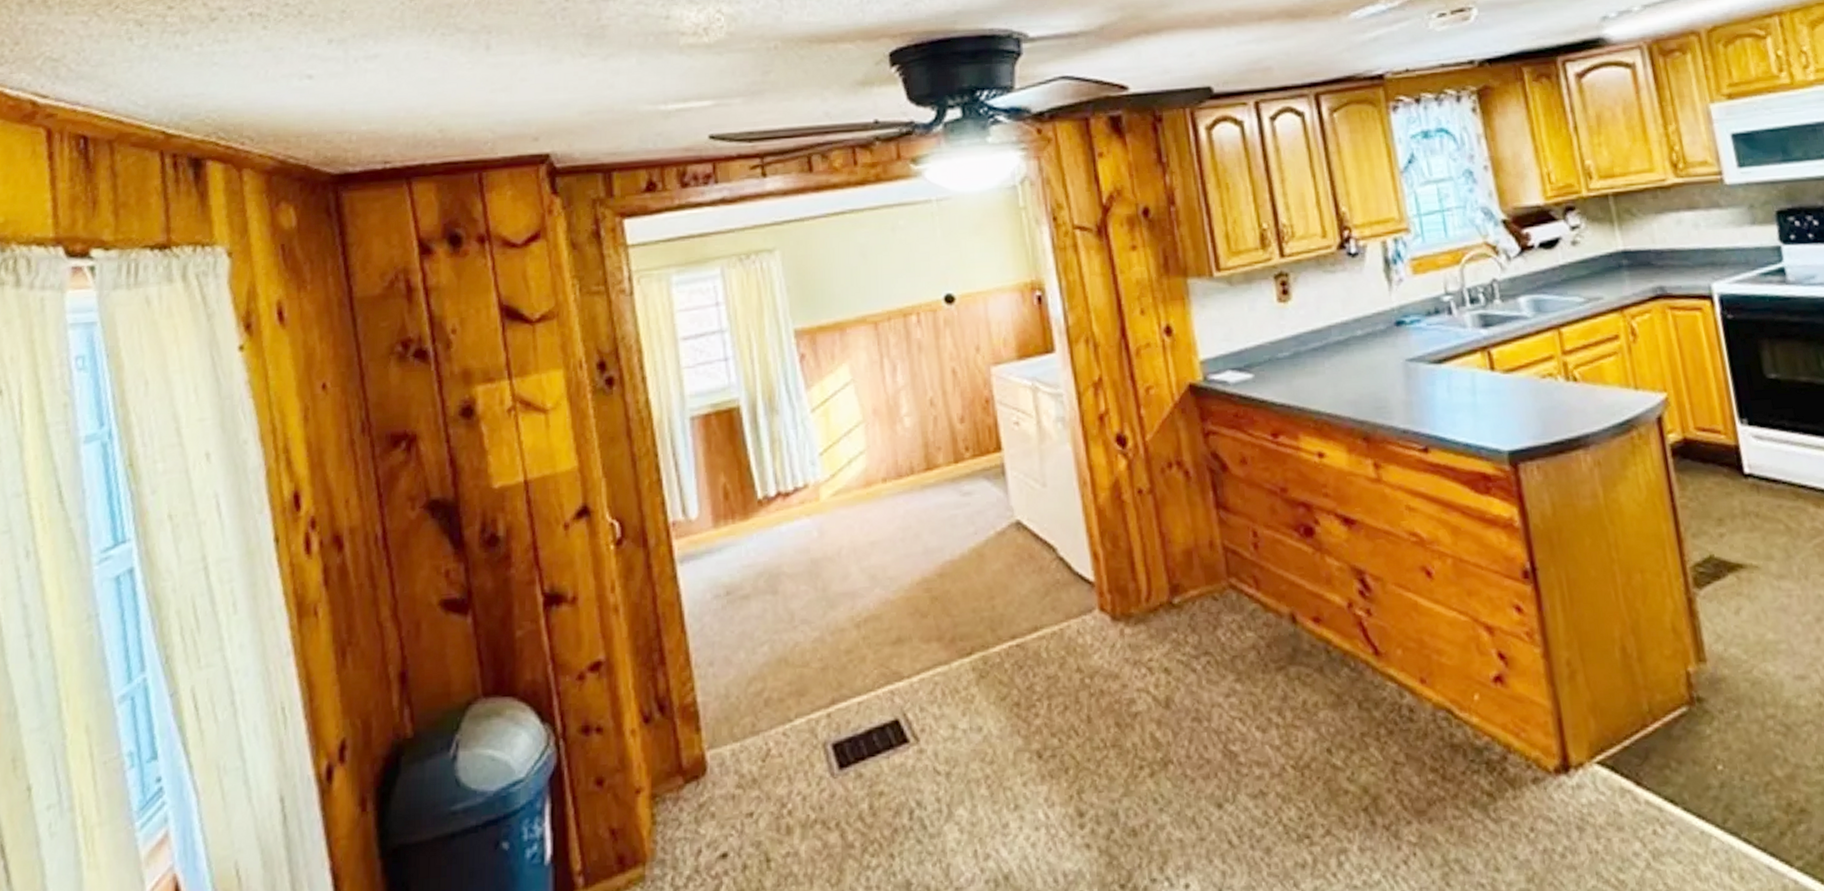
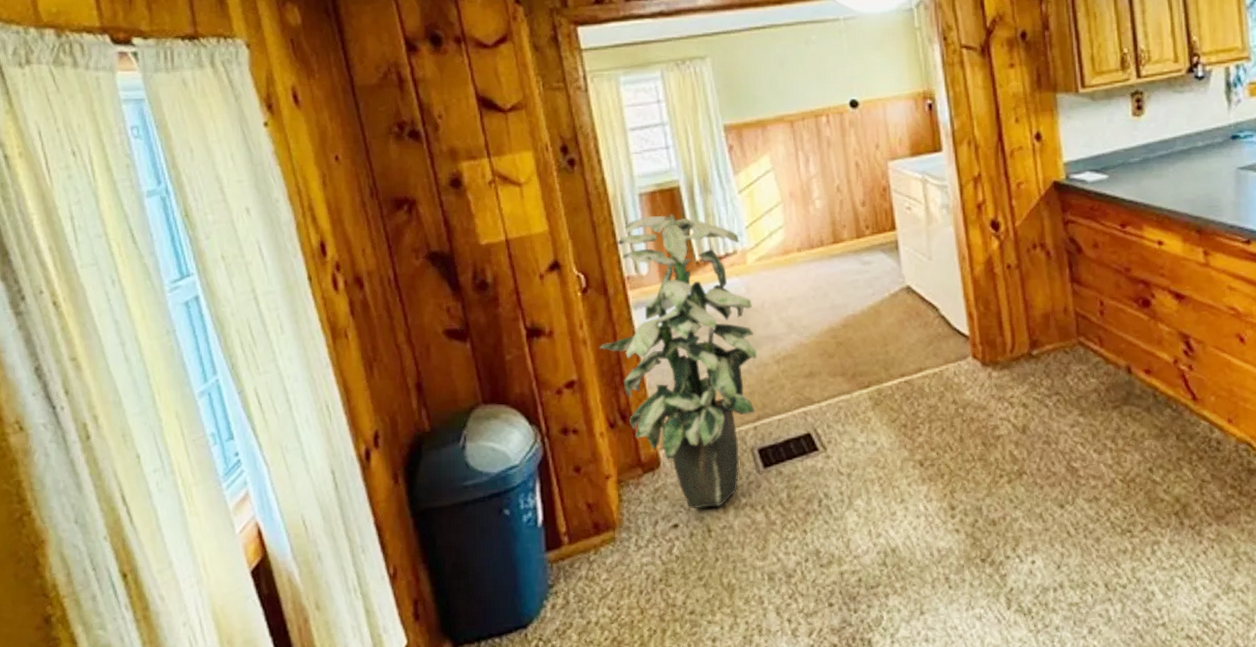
indoor plant: none [634,440,833,831] -> present [599,214,758,509]

